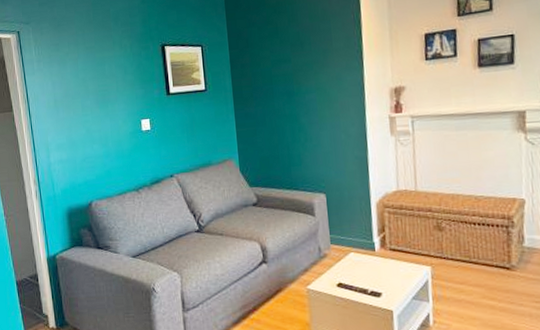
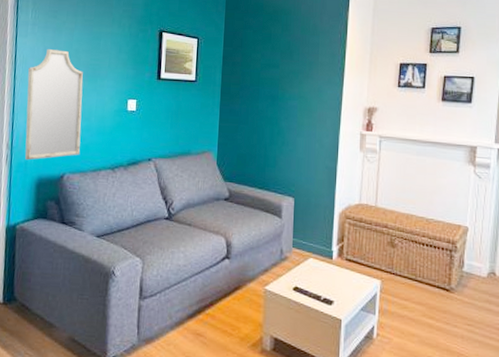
home mirror: none [41,81,103,194] -> present [25,49,83,161]

